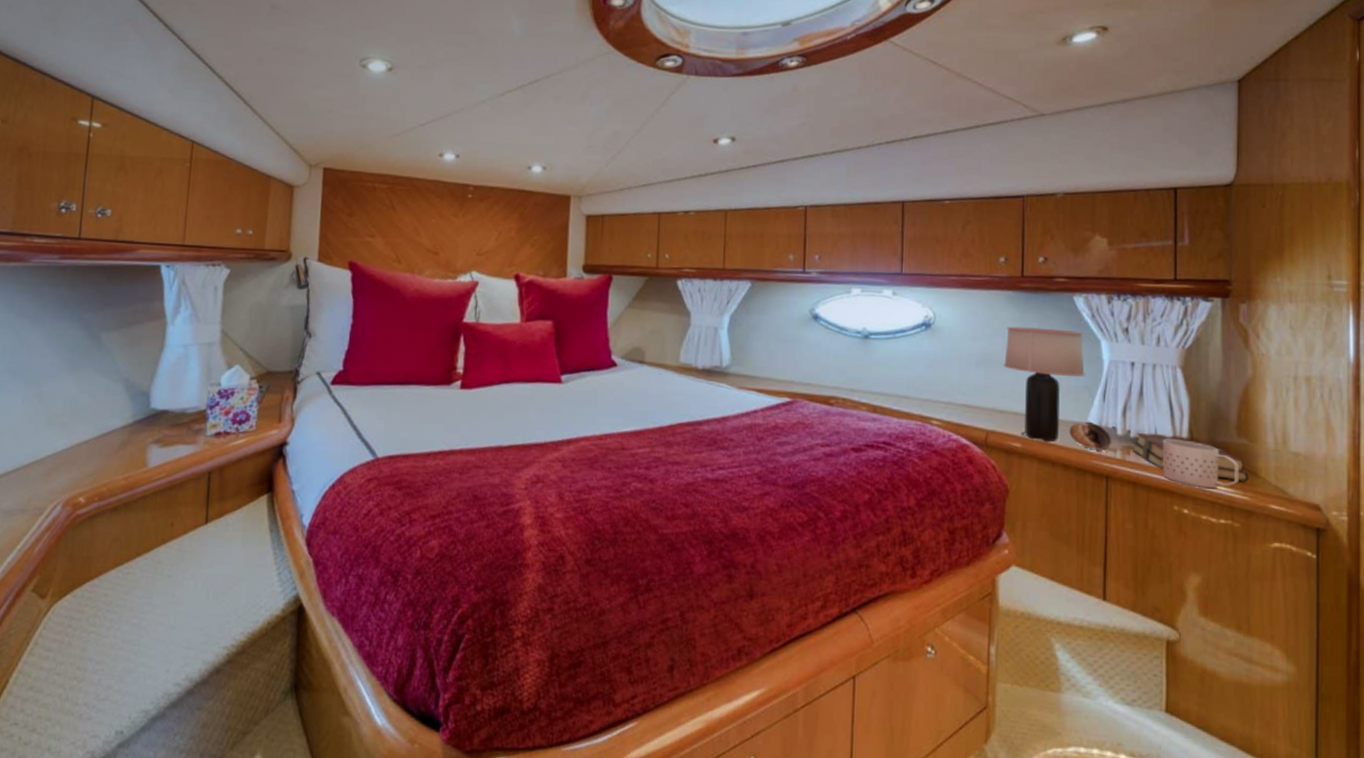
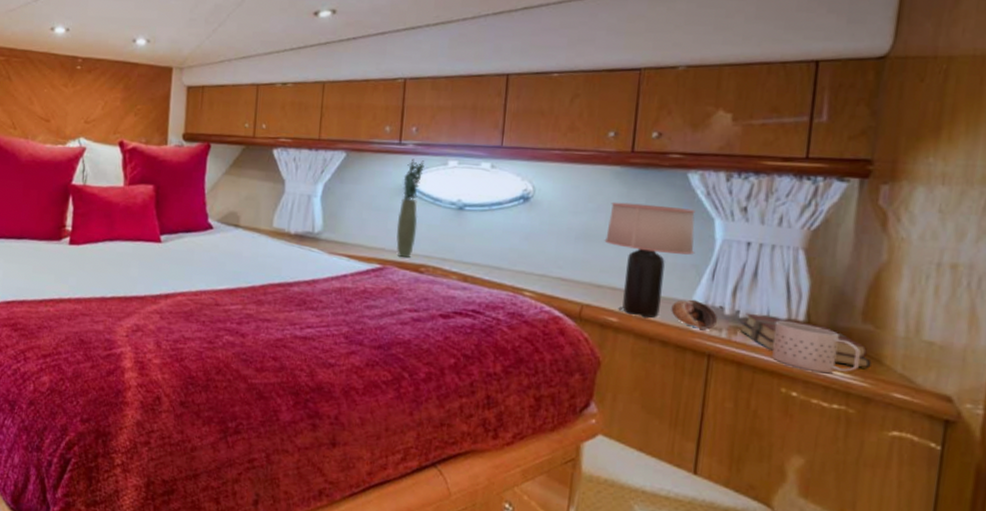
vase: none [804,287,829,389] -> present [396,158,425,257]

